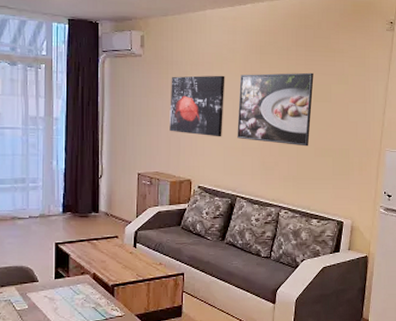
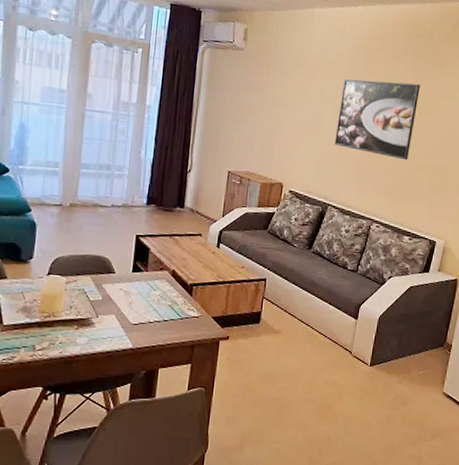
wall art: present [170,75,225,137] -> none [265,74,328,142]

